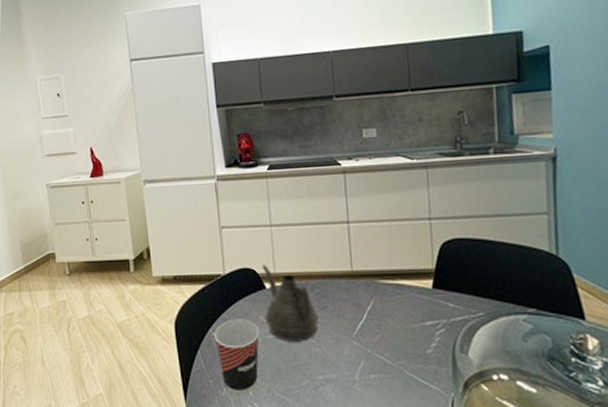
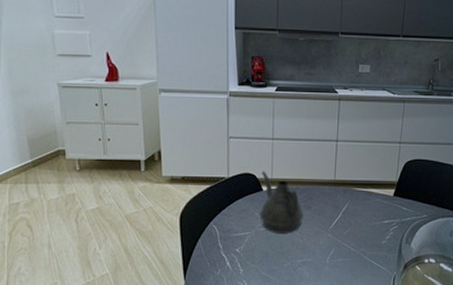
cup: present [214,319,260,395] -> none [215,214,254,274]

